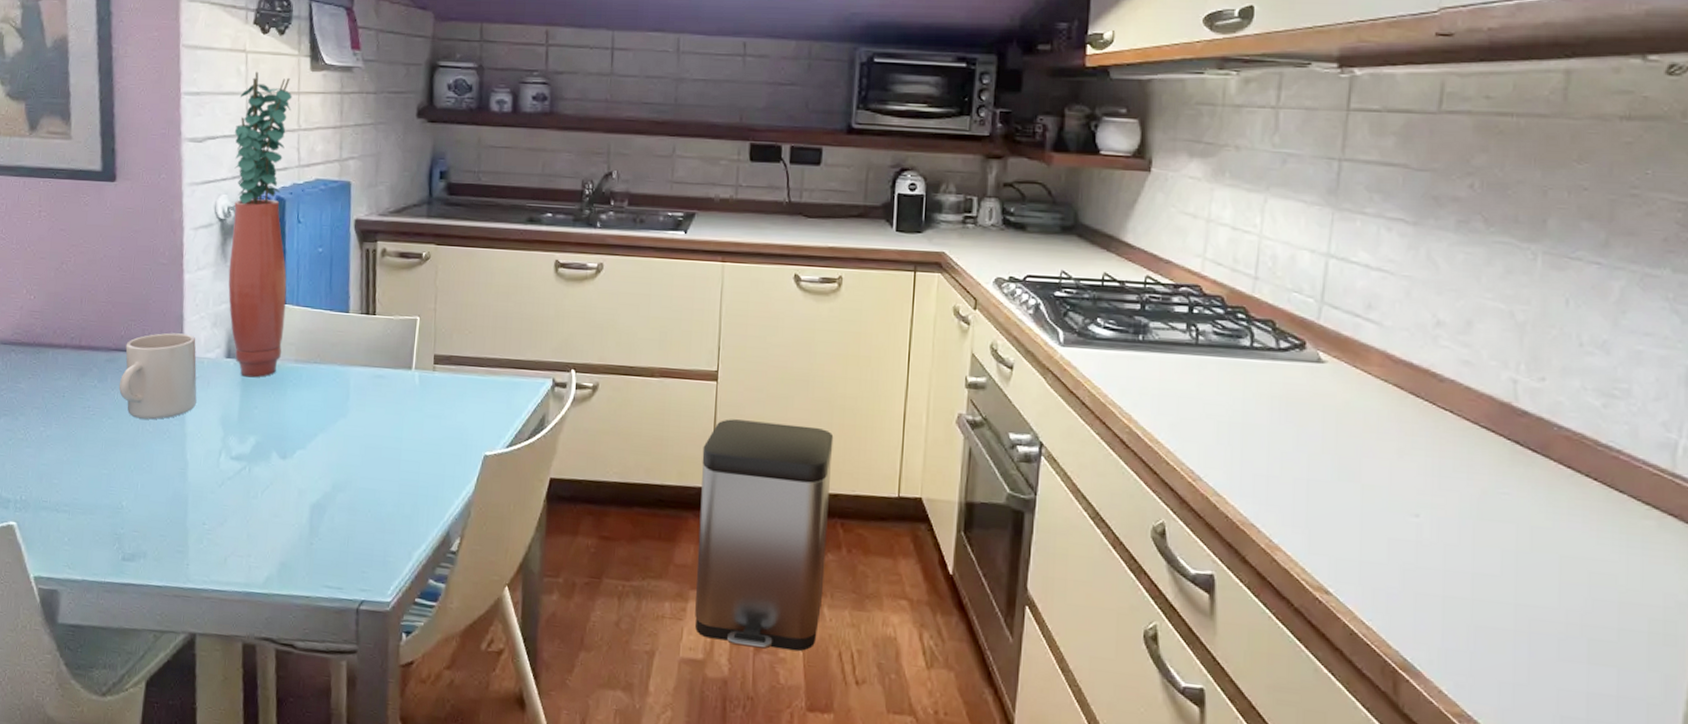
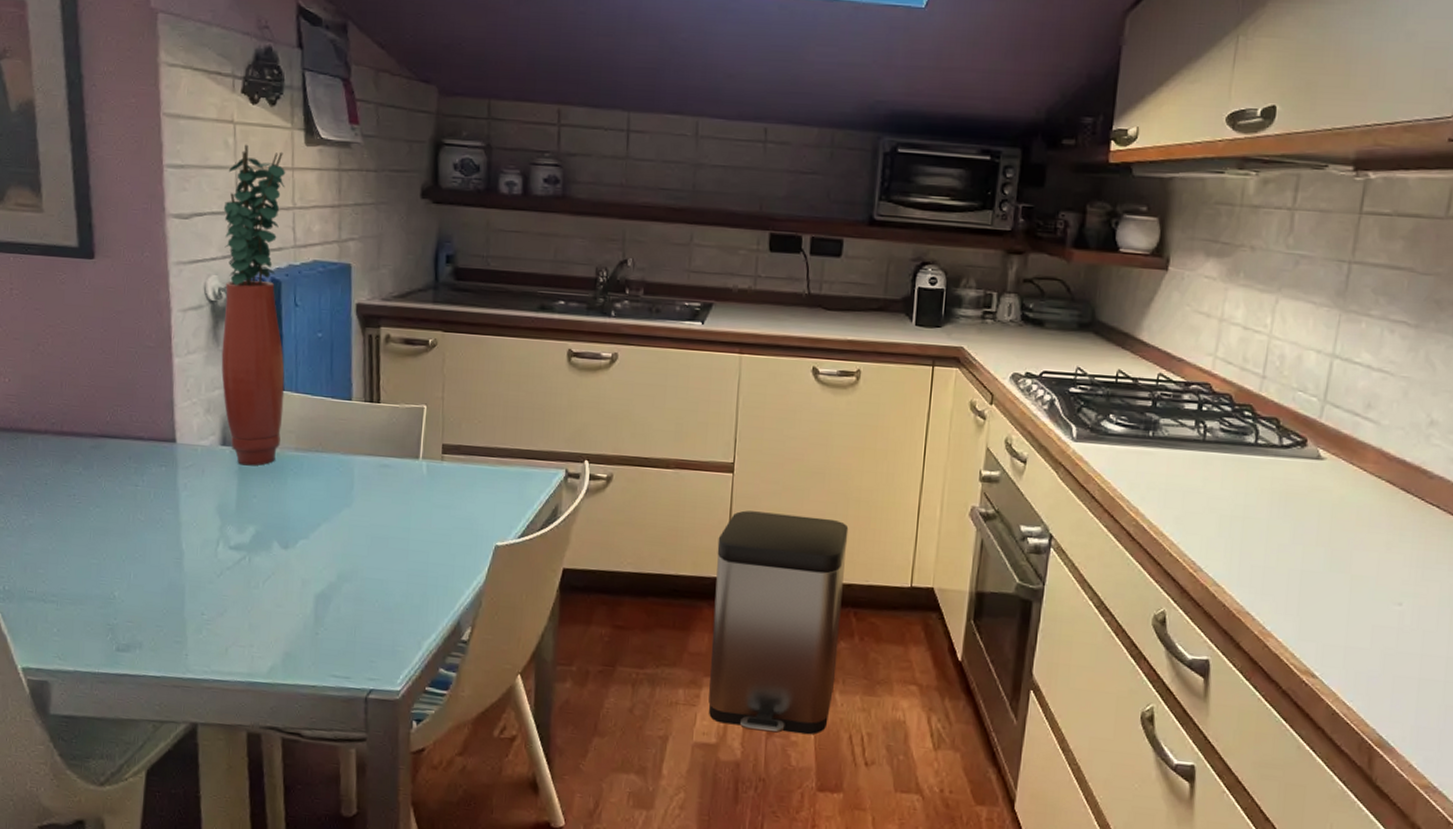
cup: present [119,332,197,420] -> none [106,419,191,509]

